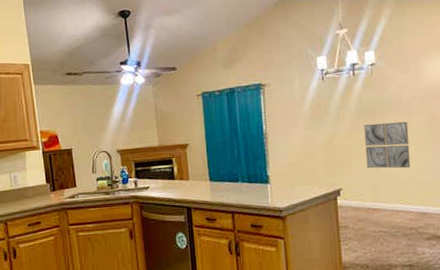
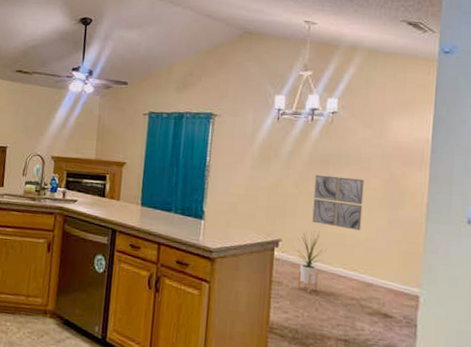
house plant: none [357,175,384,231] -> present [297,231,328,293]

